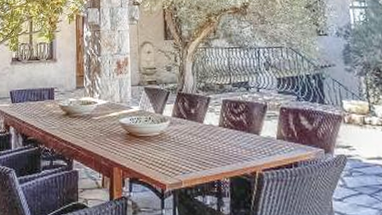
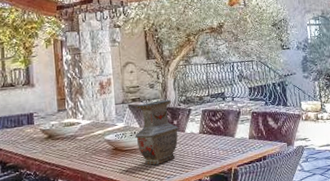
vase: none [149,85,197,157] -> present [134,99,179,165]

